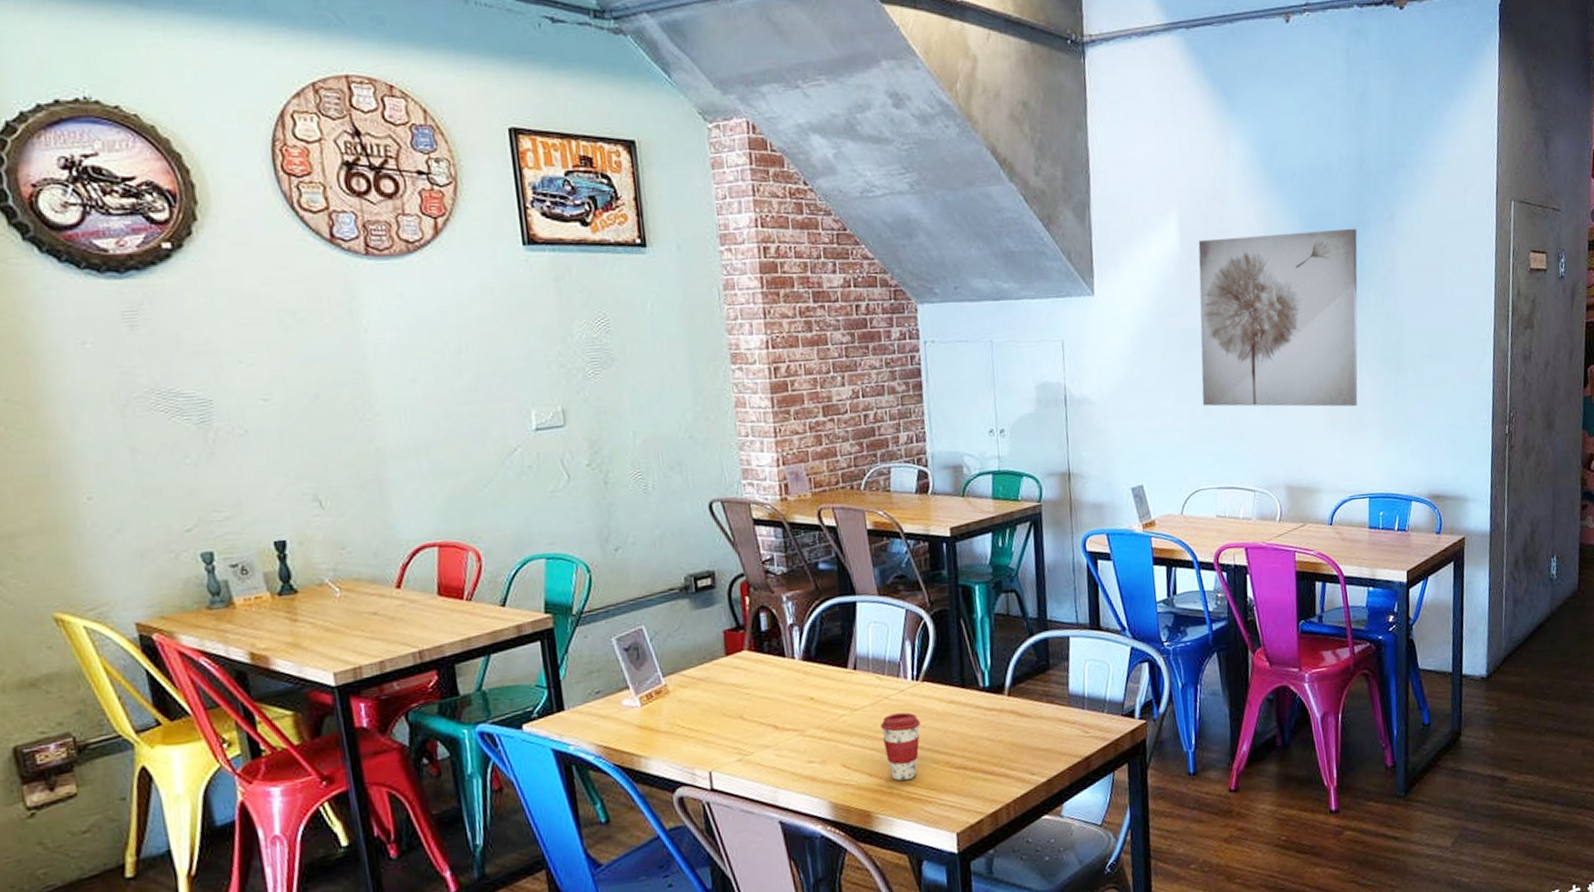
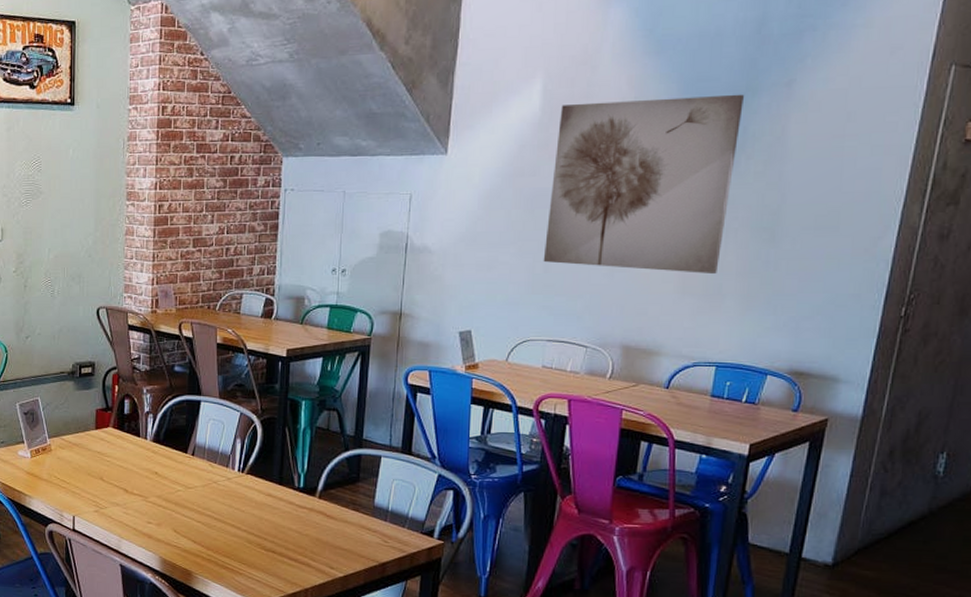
coffee cup: present [881,712,921,781] -> none [208,497,241,553]

